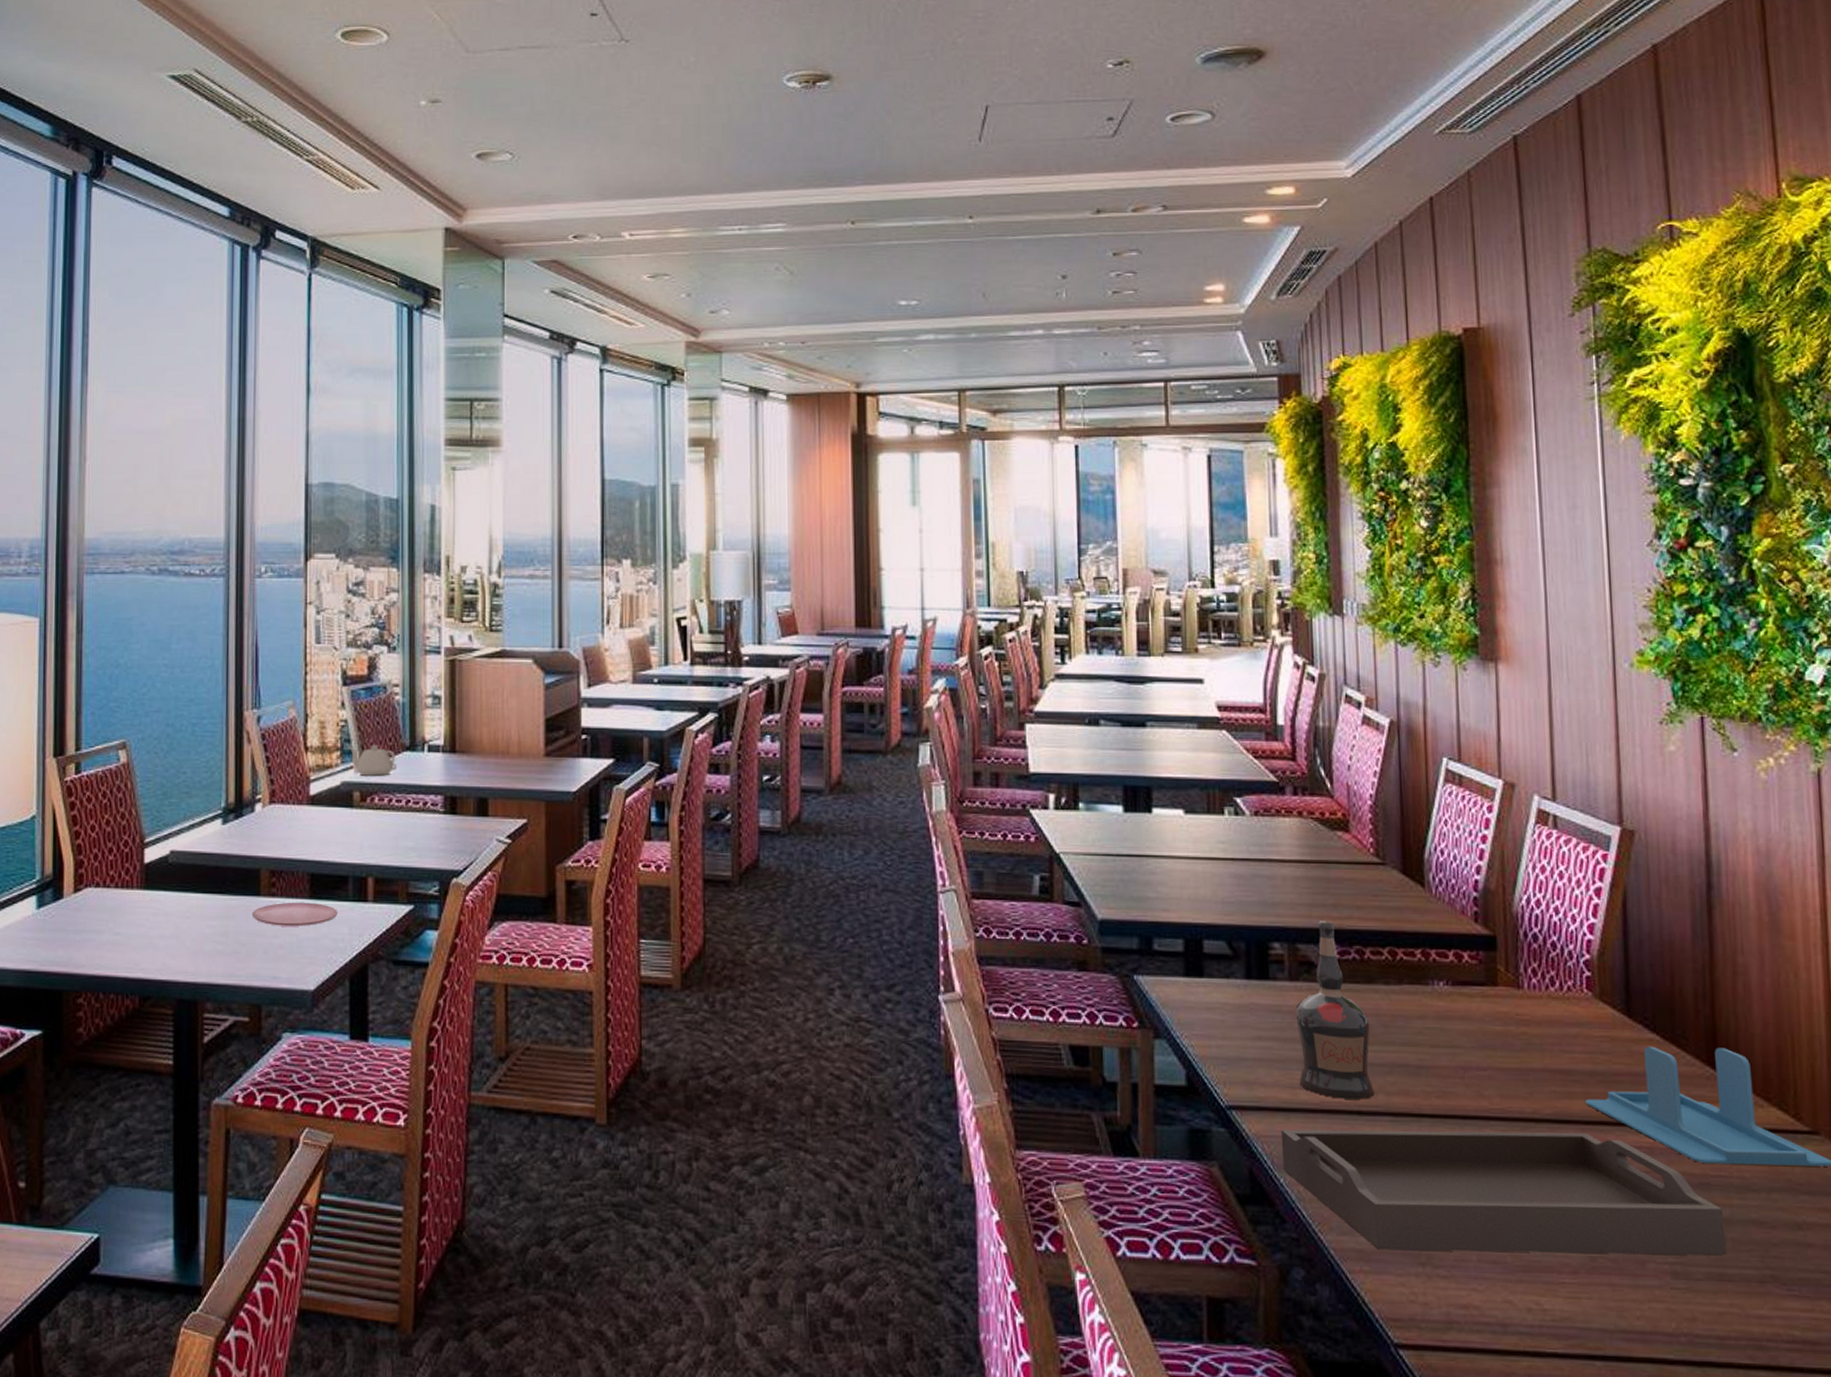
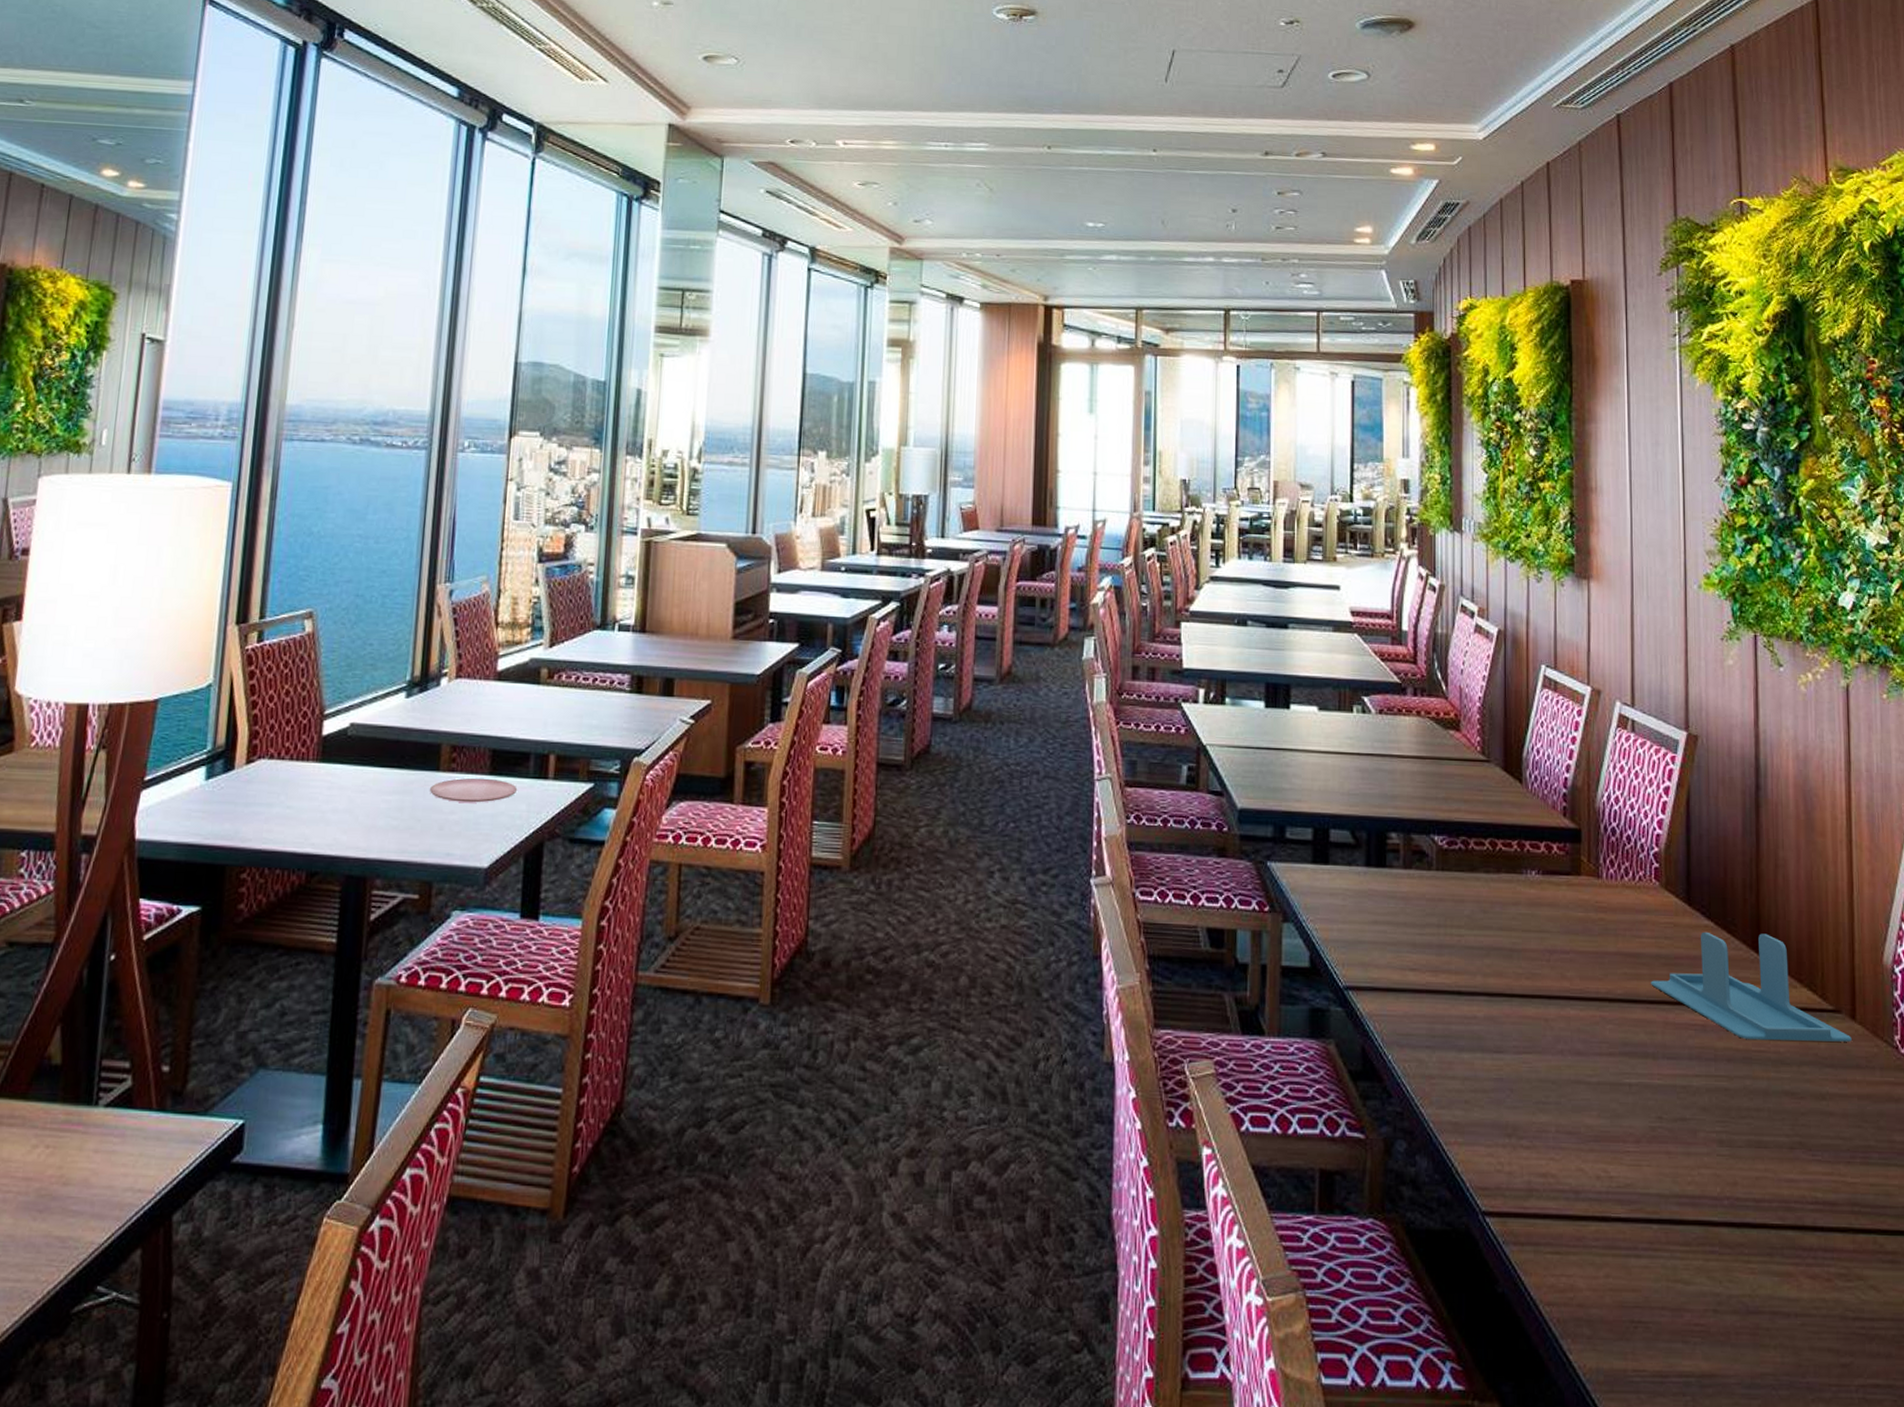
teapot: present [349,745,398,776] -> none [539,622,587,654]
serving tray: present [1280,1129,1726,1256] -> none [1390,1008,1763,1125]
liquor bottle: present [1295,921,1374,1100] -> none [1408,813,1473,980]

